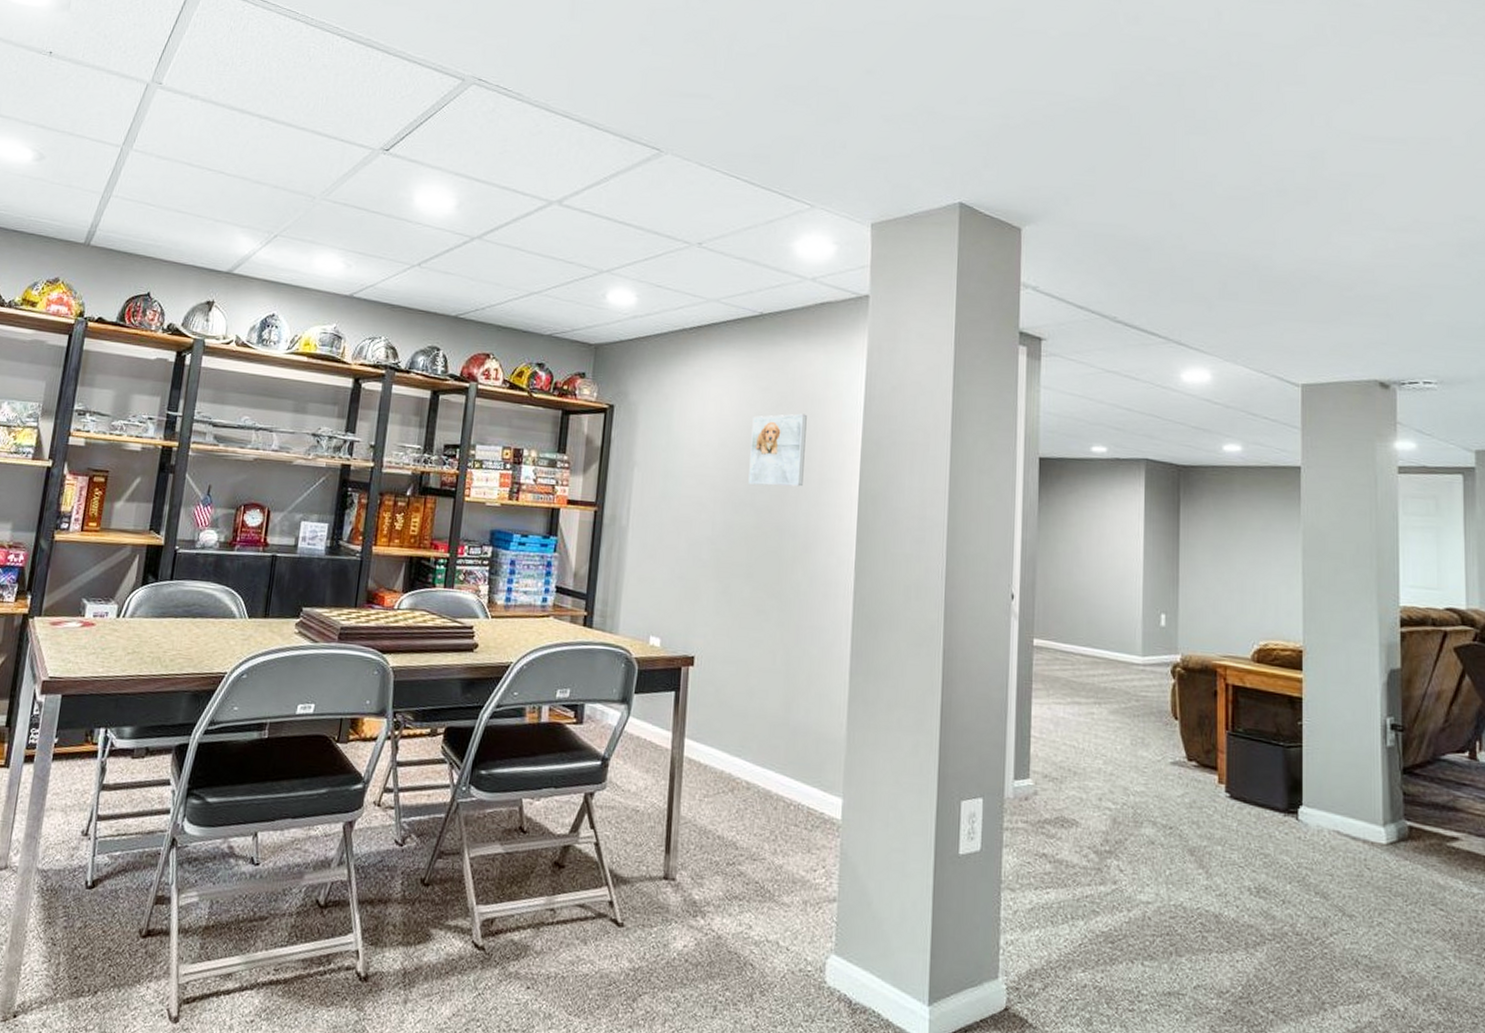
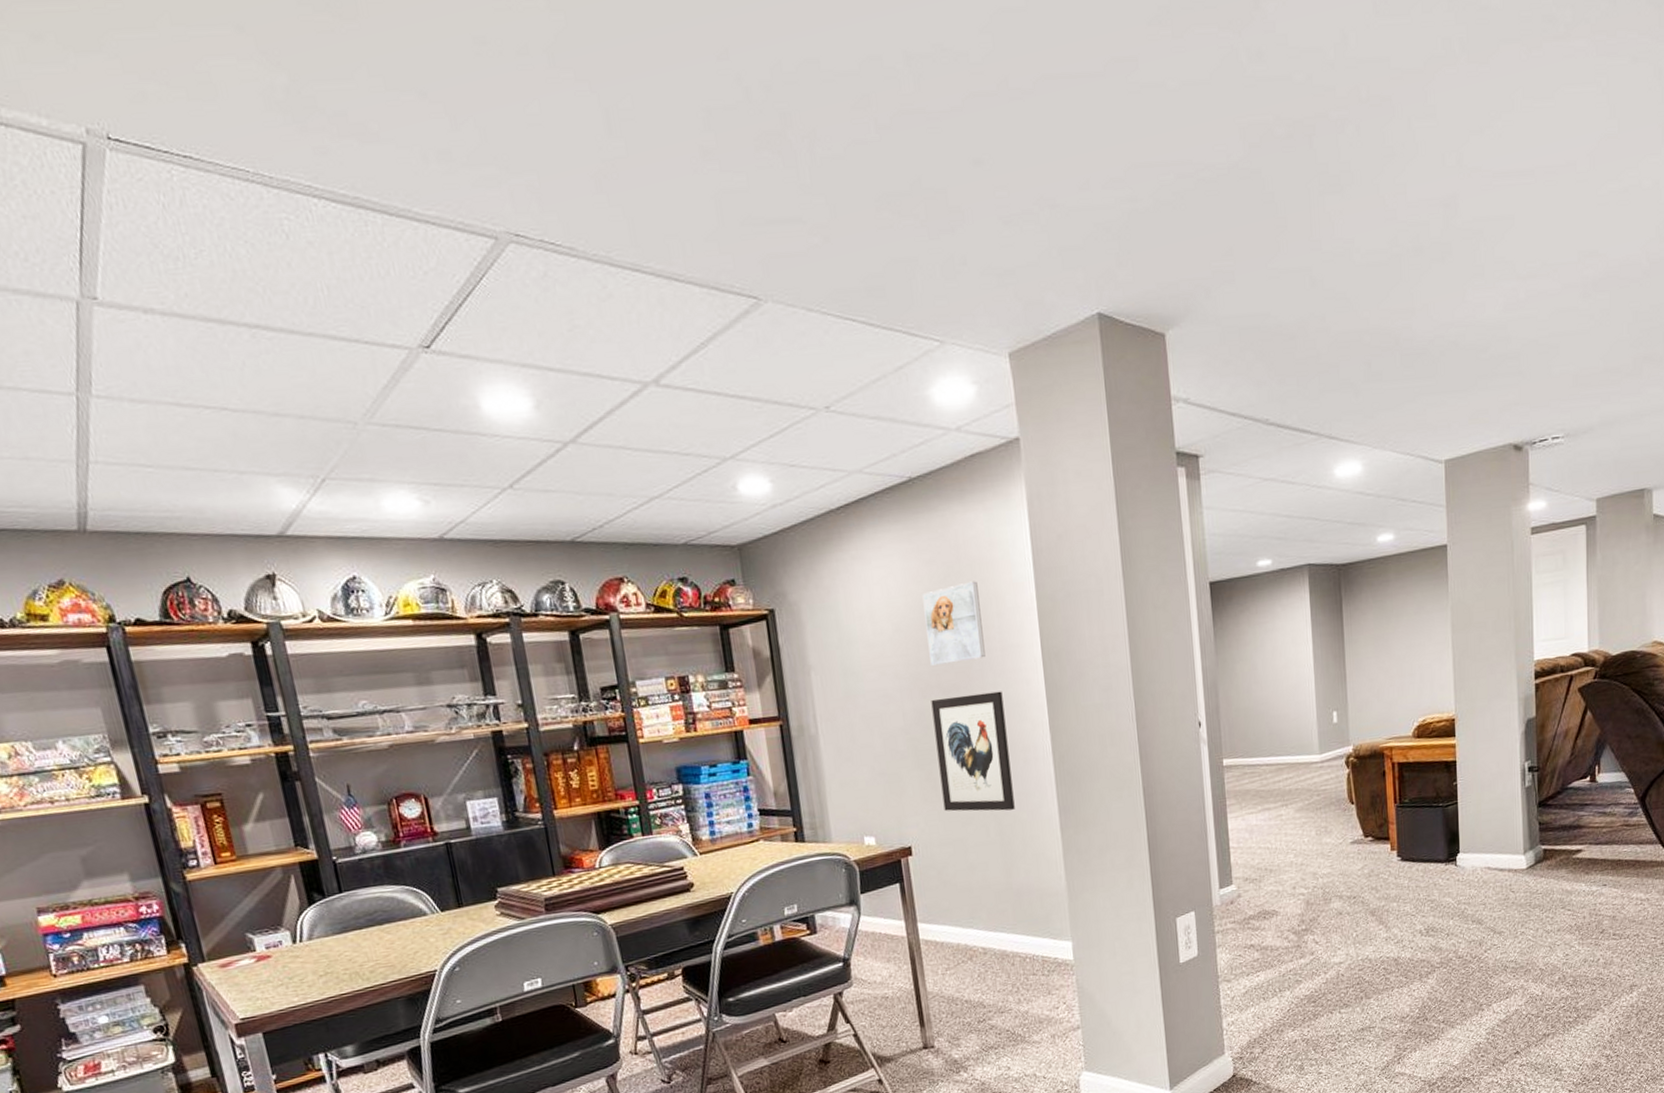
wall art: none [734,516,813,642] -> present [931,691,1015,812]

